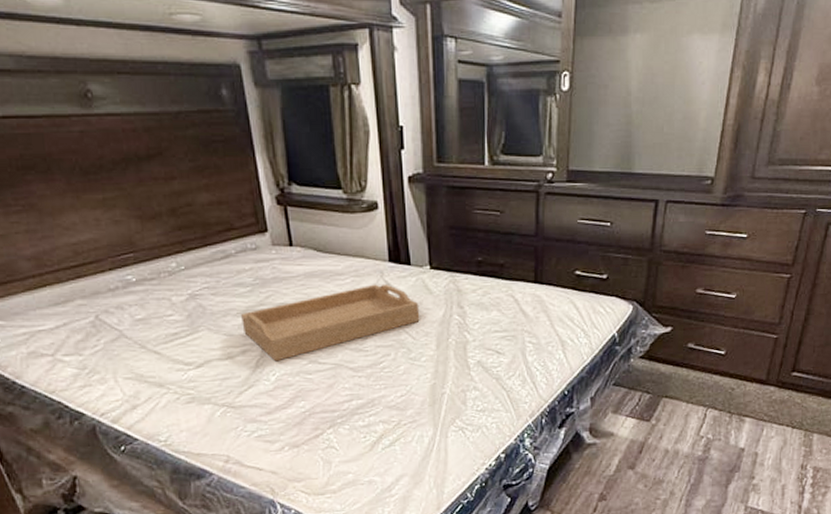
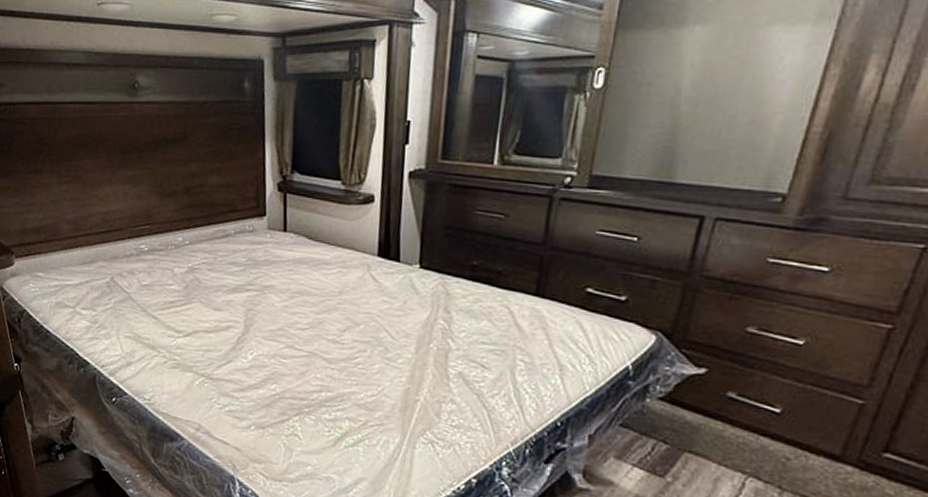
serving tray: present [241,284,420,362] -> none [230,277,403,342]

